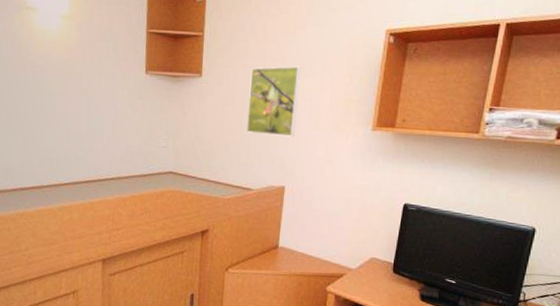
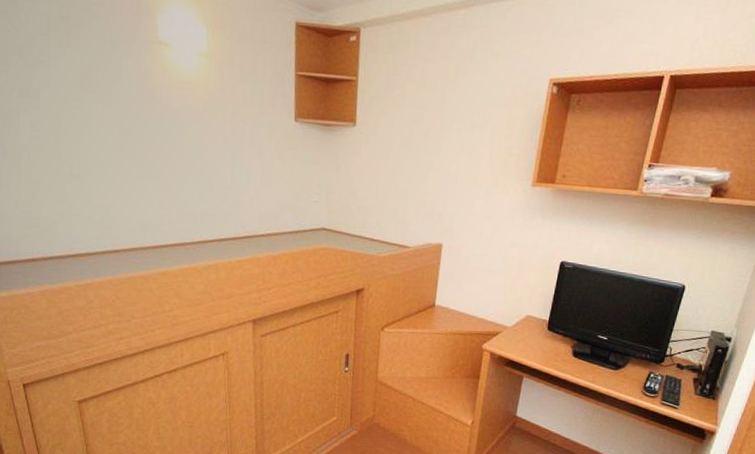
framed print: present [246,66,301,137] -> none [402,116,461,192]

